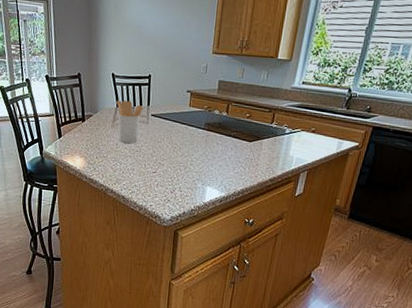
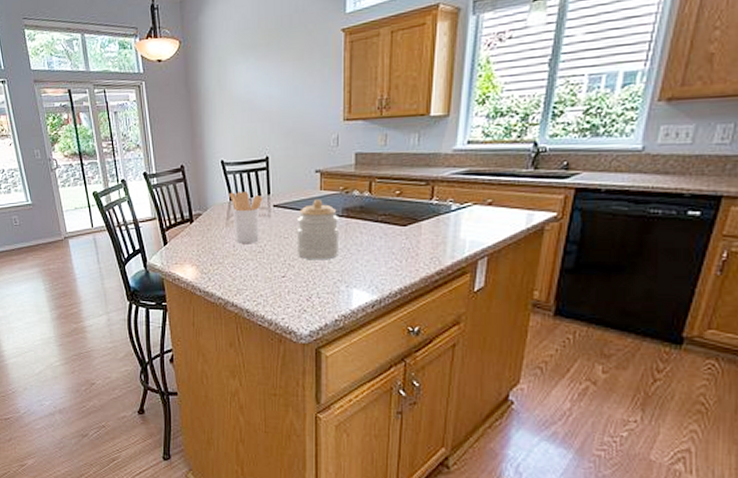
jar: none [166,114,202,162] -> present [296,200,340,260]

